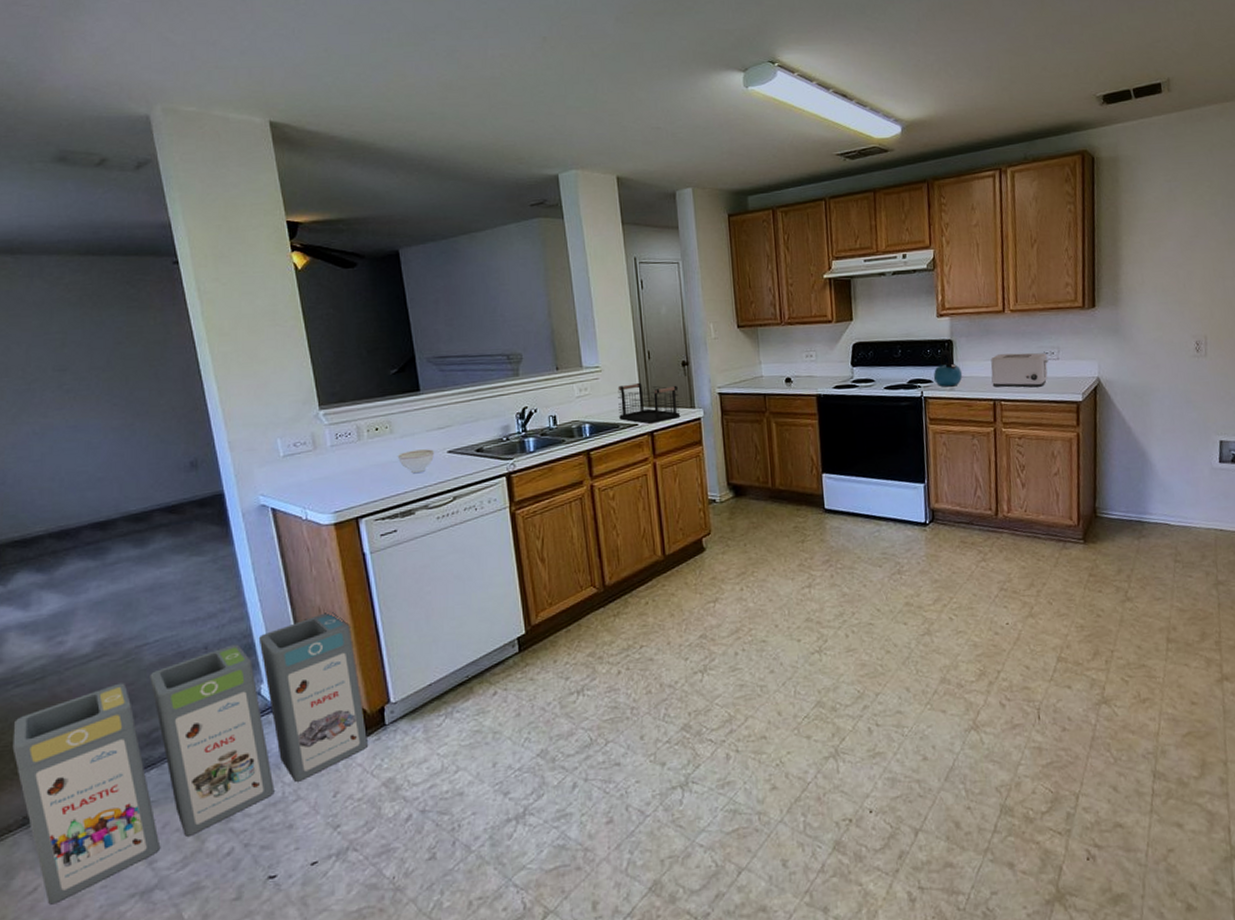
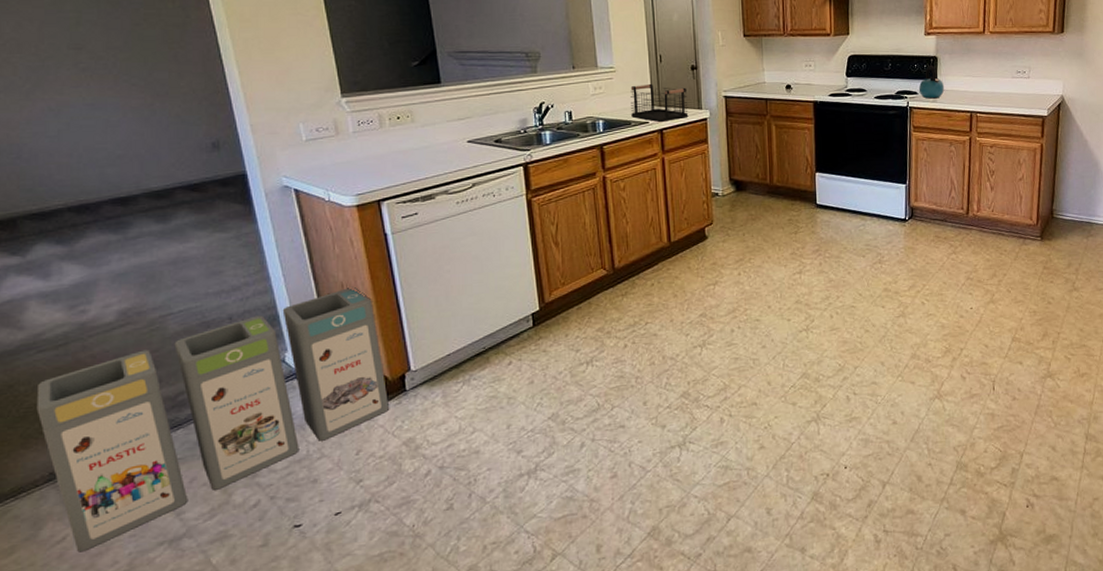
bowl: present [397,449,435,474] -> none [418,138,455,161]
toaster: present [990,353,1049,388] -> none [969,71,1021,102]

